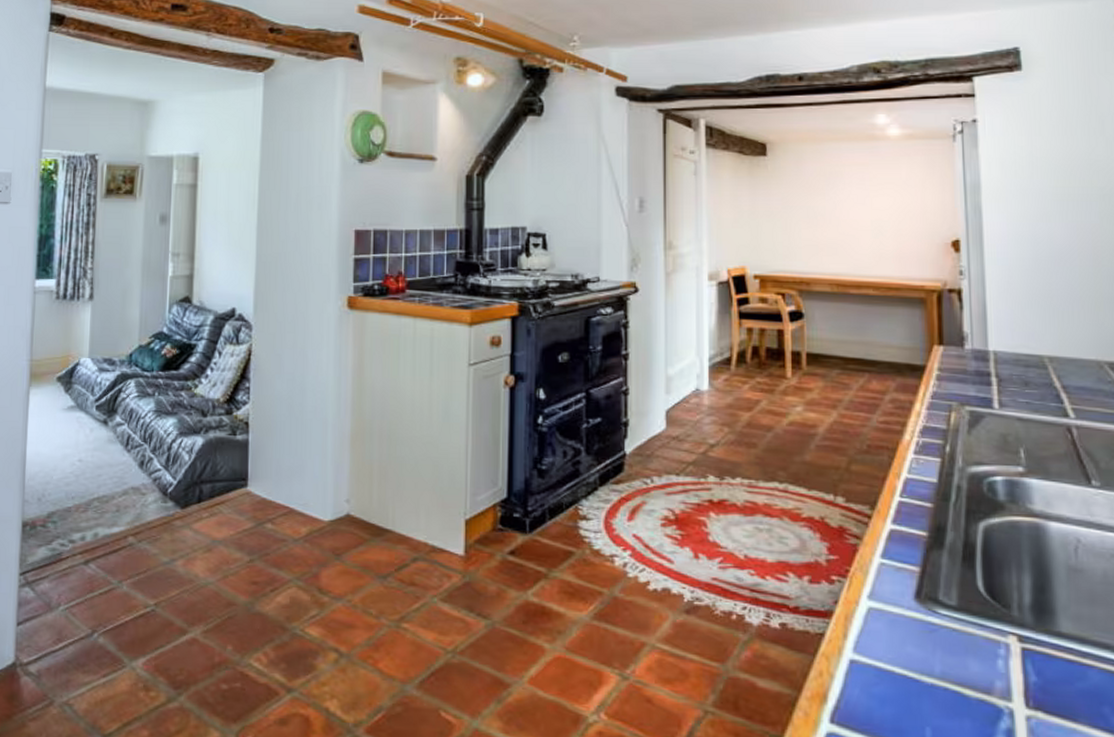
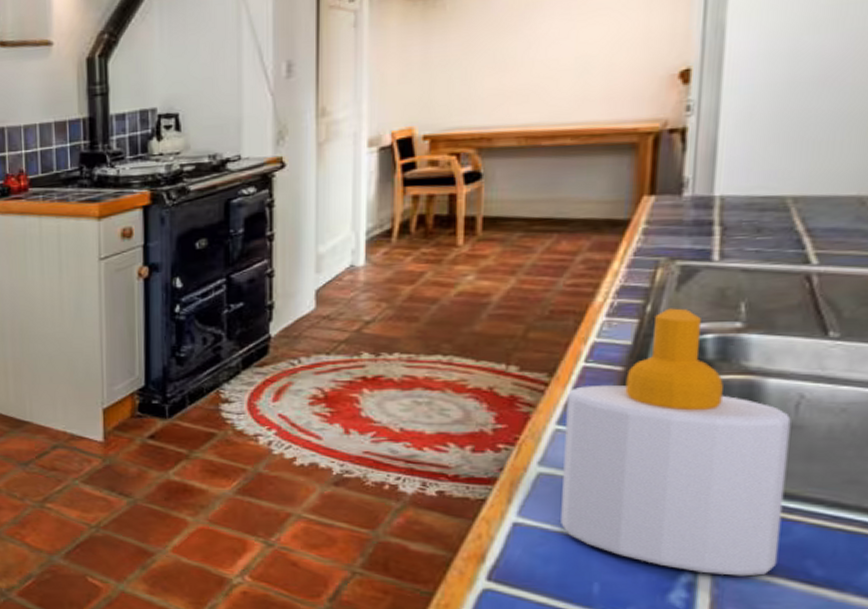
soap bottle: none [888,450,1080,723] -> present [561,308,791,577]

